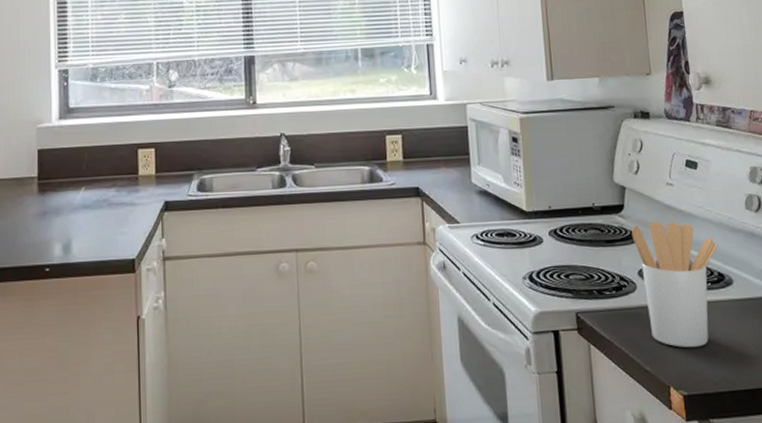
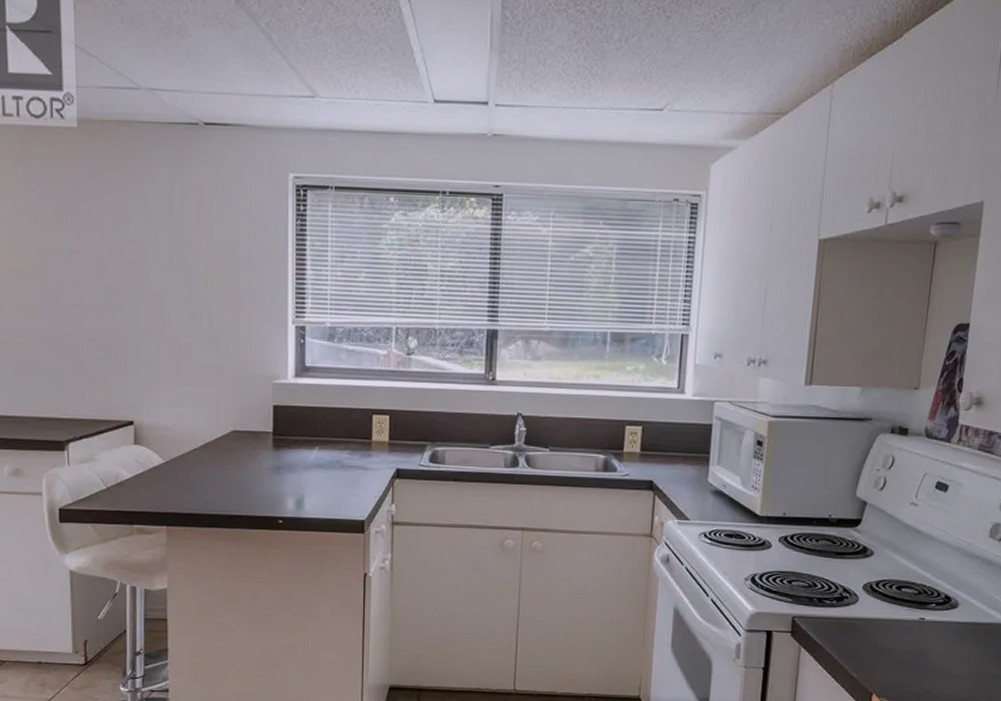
utensil holder: present [632,221,718,348] -> none [864,538,951,662]

